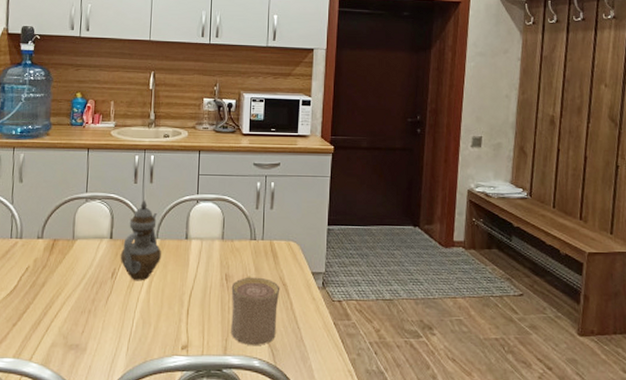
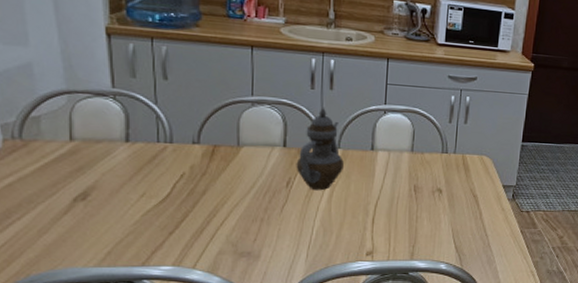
cup: present [231,277,280,346] -> none [418,188,471,252]

